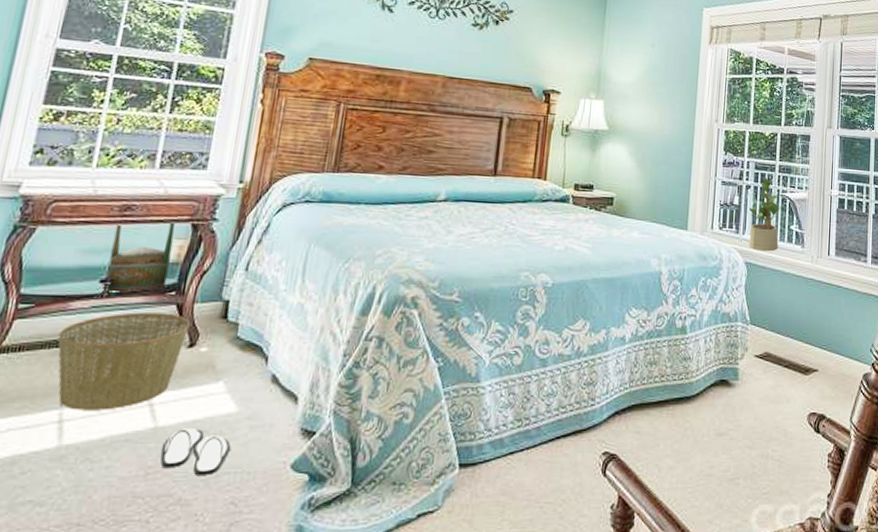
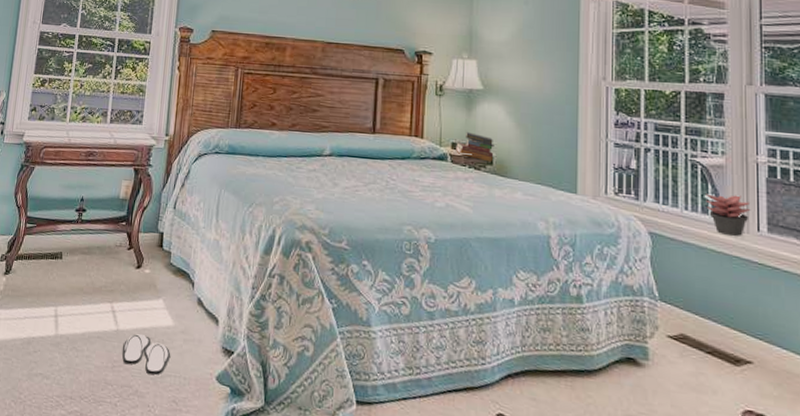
basket: present [57,312,191,410] -> none [51,236,138,312]
decorative basket: present [105,220,175,293] -> none [79,165,122,221]
books: none [578,173,616,203] -> present [456,132,494,162]
potted plant: present [748,177,783,252] -> none [649,139,693,223]
succulent plant: none [791,225,824,262] -> present [705,194,751,237]

